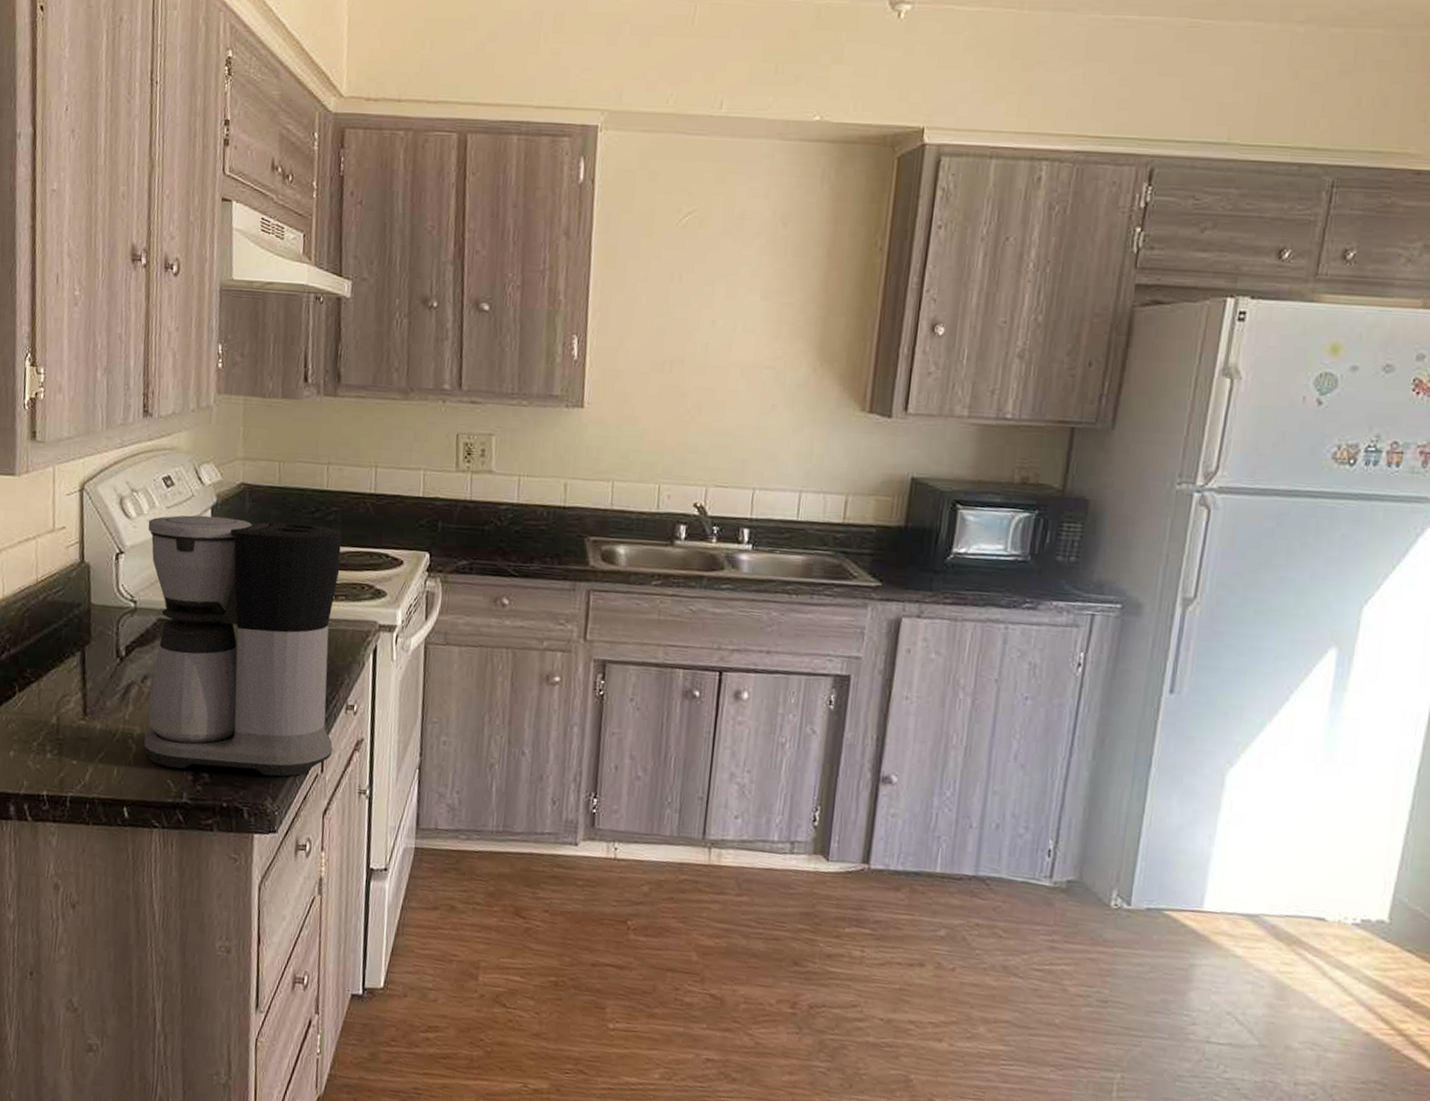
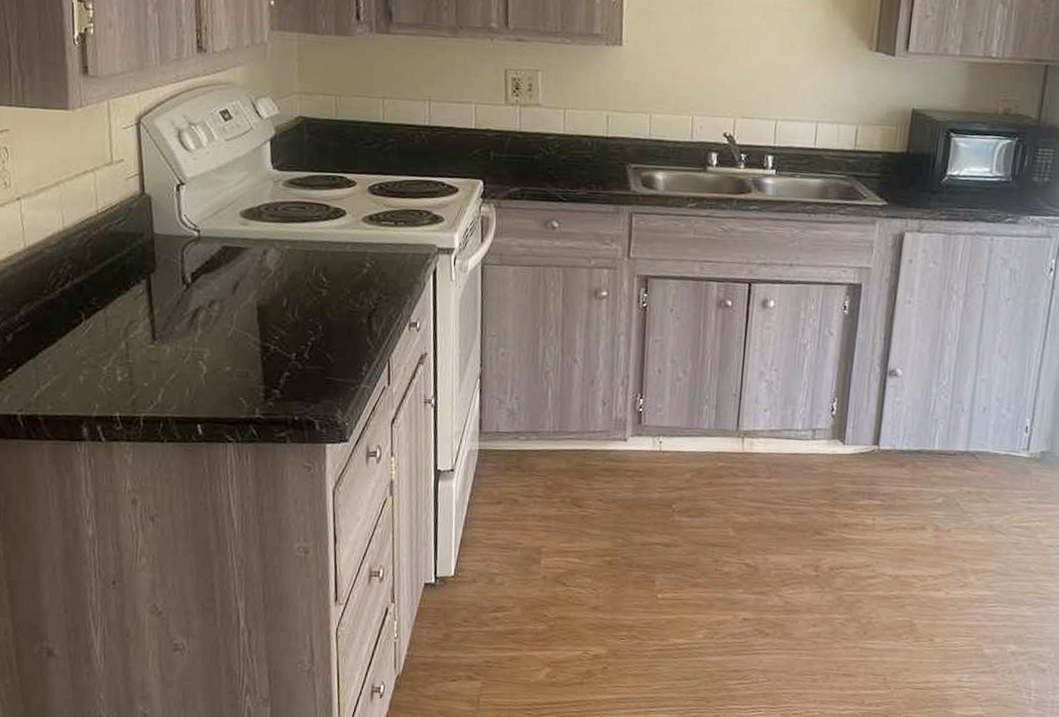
coffee maker: present [143,515,342,777] -> none [207,147,399,391]

